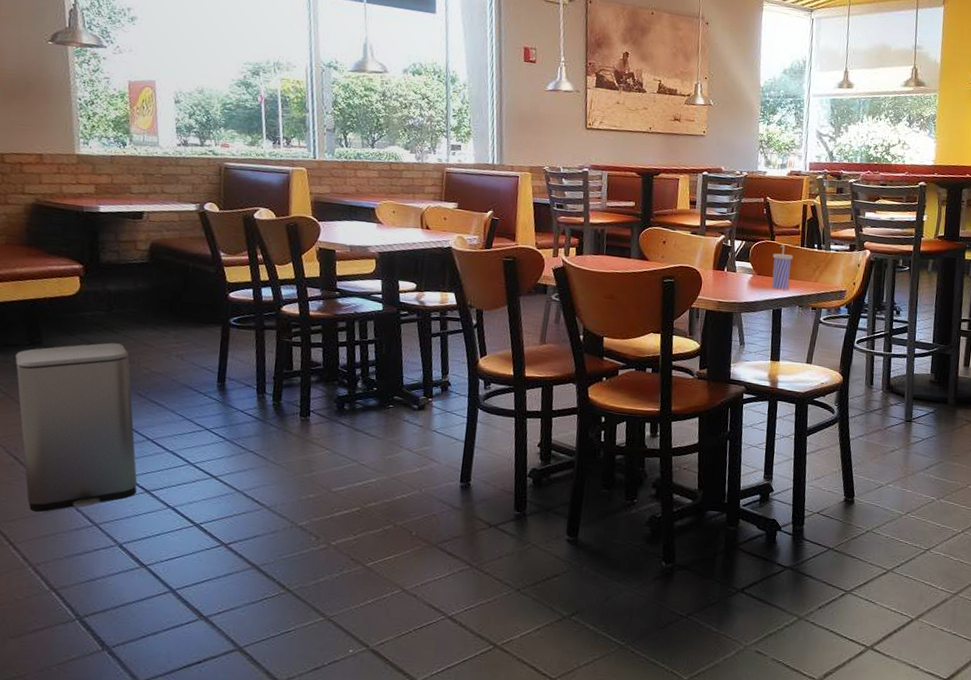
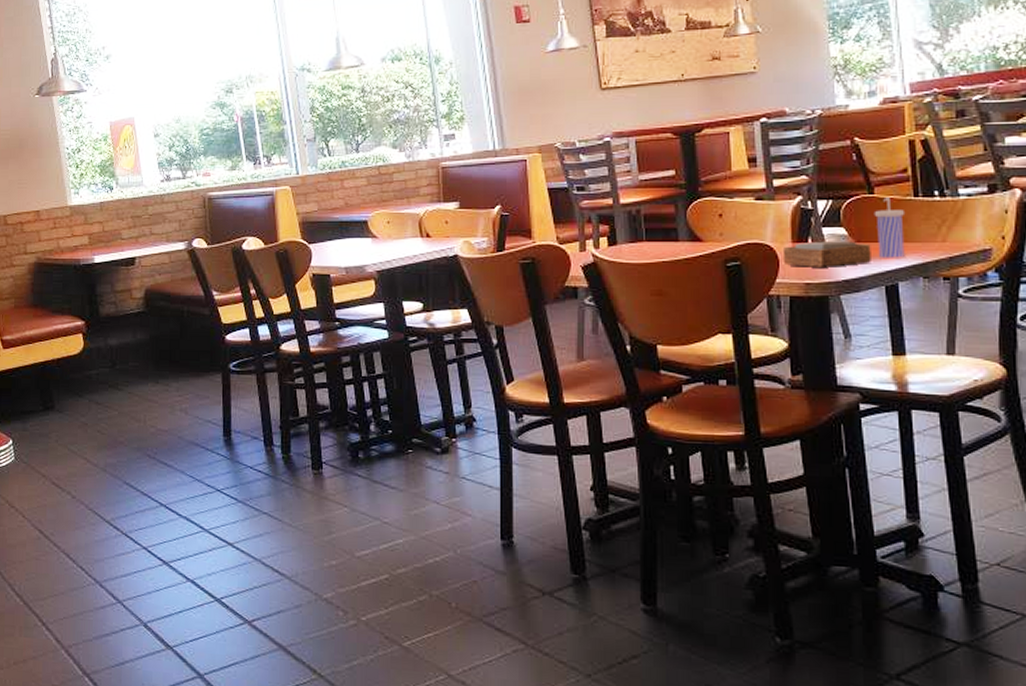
pedal bin: present [15,342,138,512] -> none [32,401,155,589]
napkin holder: none [704,270,767,292] -> present [782,241,871,267]

